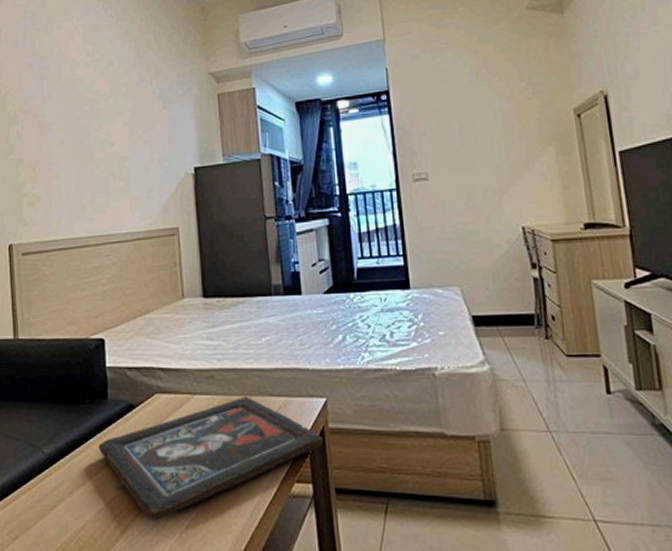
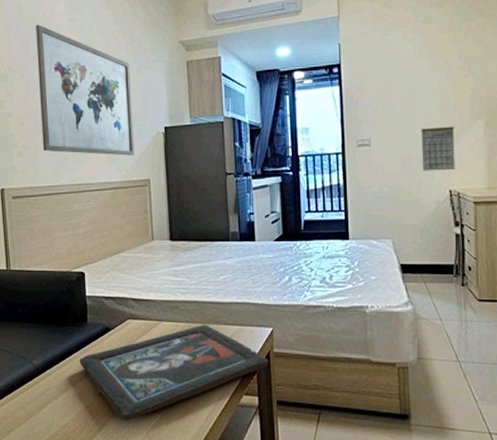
wall art: none [50,60,161,202] -> present [36,24,134,156]
calendar: none [484,154,527,207] -> present [421,126,455,171]

